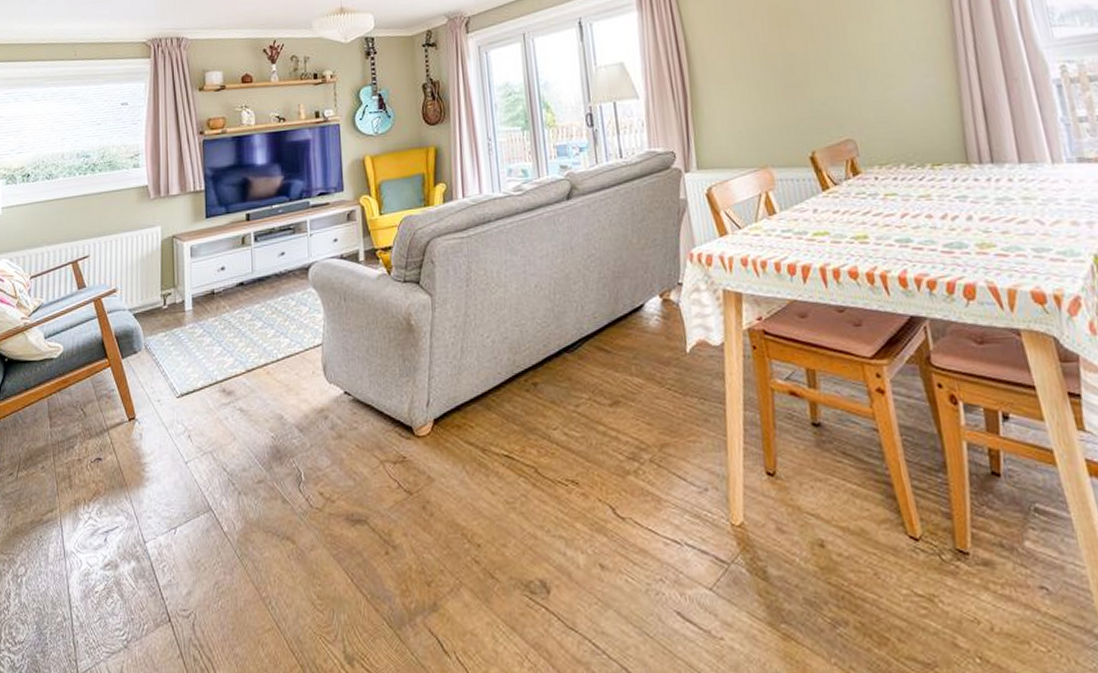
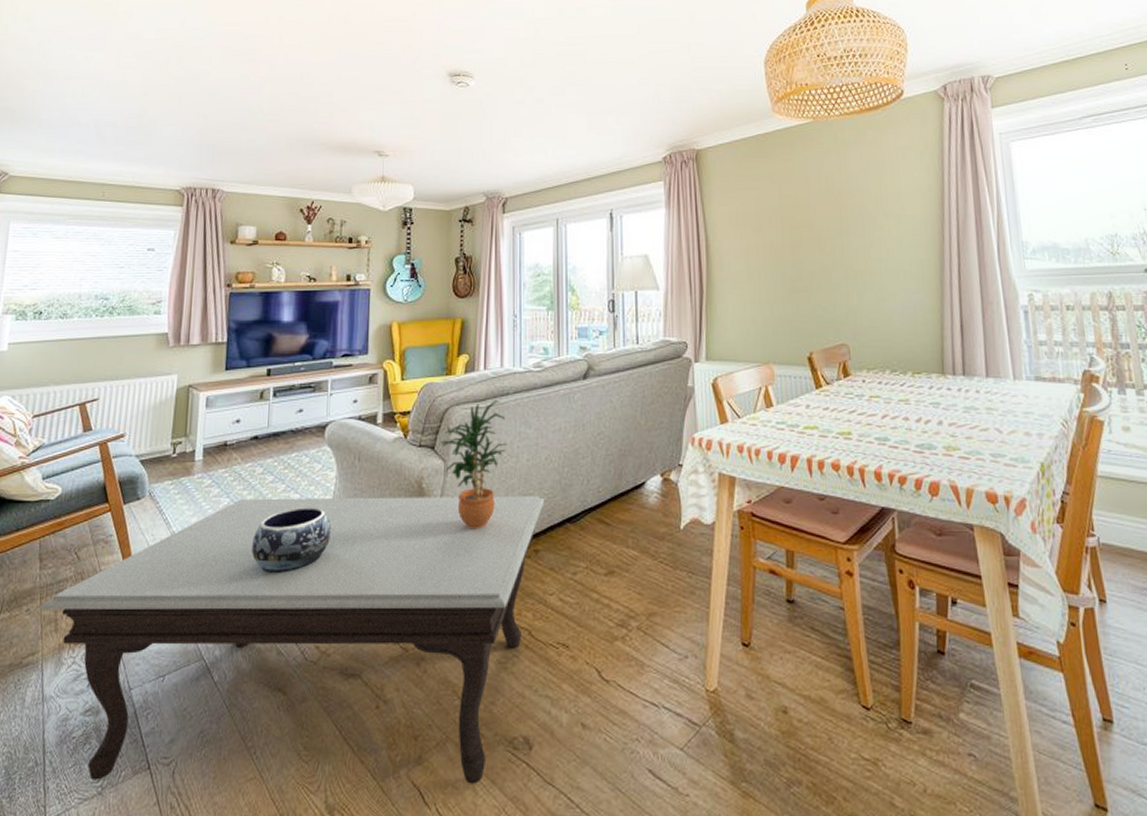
coffee table: none [53,325,539,634] -> present [39,495,545,784]
decorative bowl: none [248,351,325,420] -> present [252,507,332,573]
potted plant: none [425,228,495,365] -> present [440,399,508,530]

